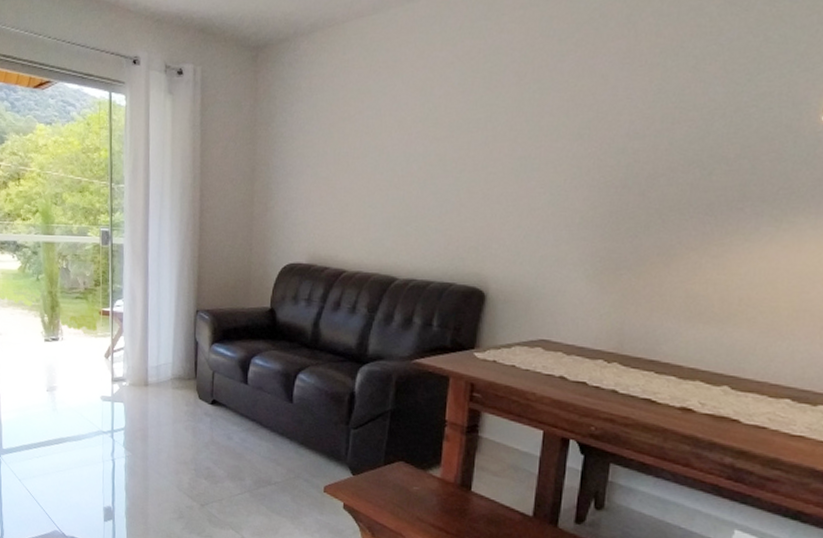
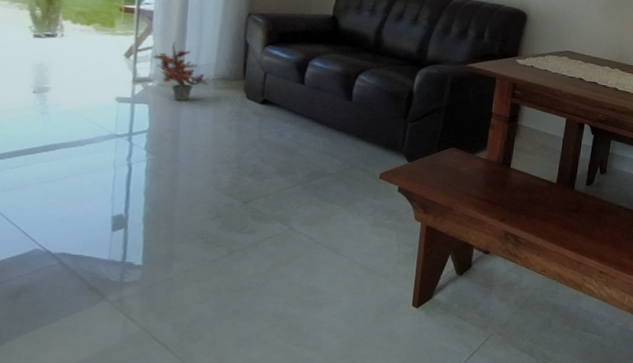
potted plant: none [124,342,168,400] -> present [152,42,209,101]

